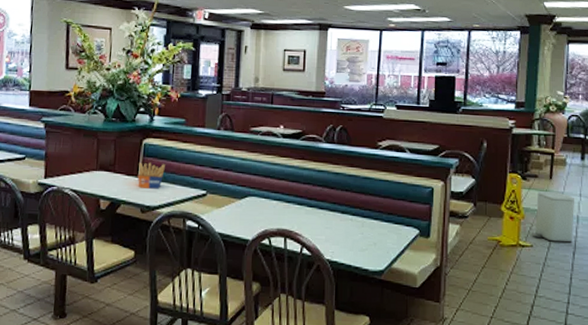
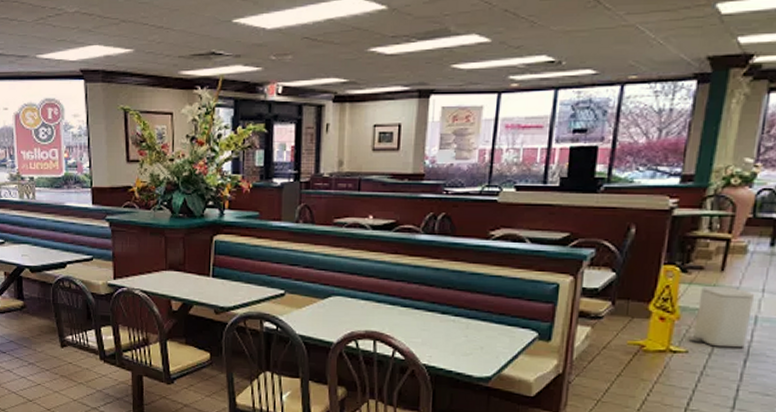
french fries: present [137,162,165,189] -> none [209,260,239,289]

